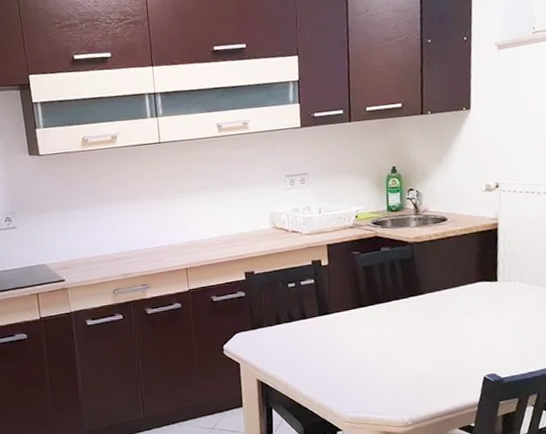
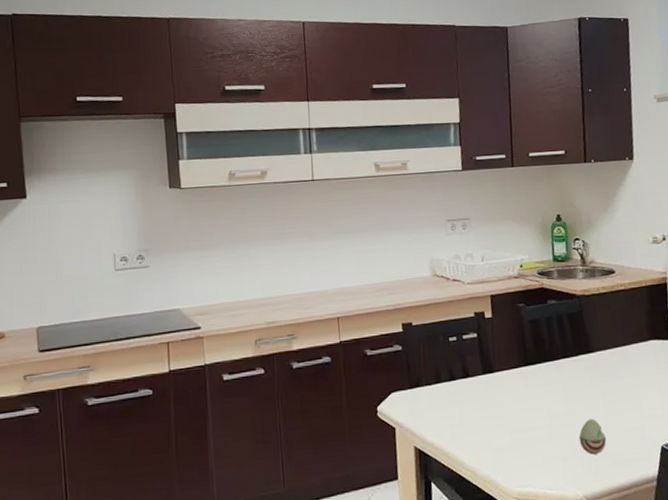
decorative egg: none [406,353,433,384] -> present [578,419,607,455]

